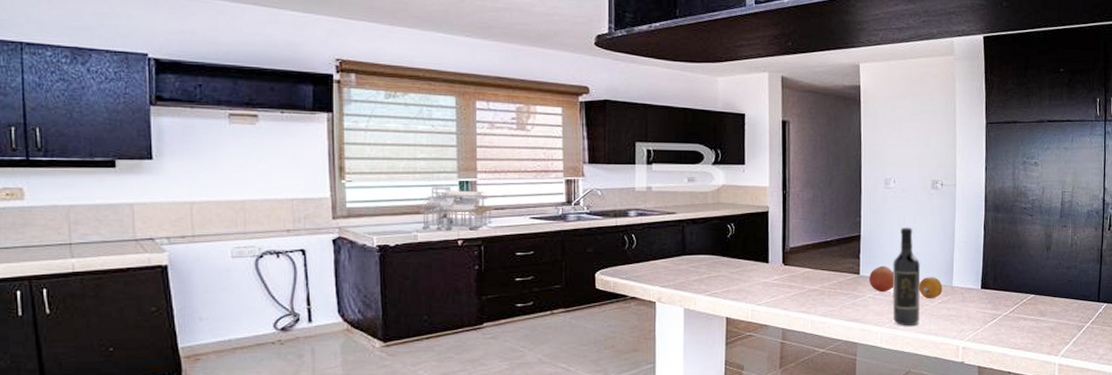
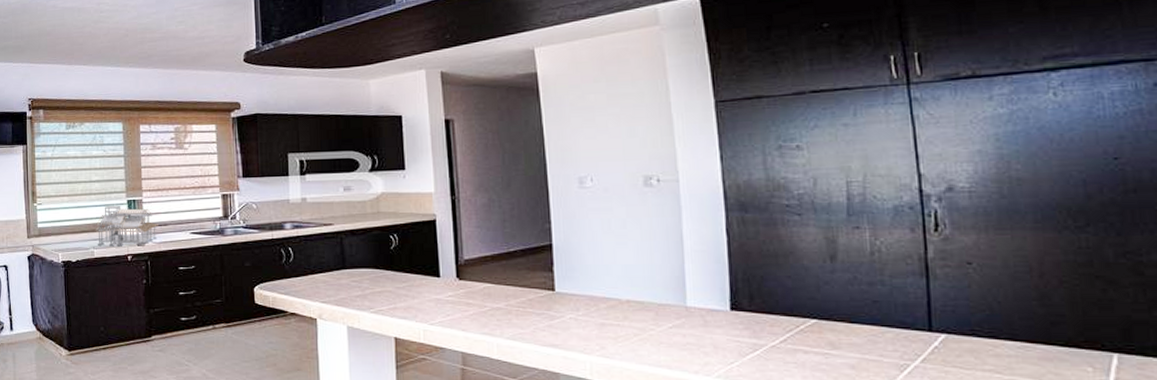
fruit: present [869,265,894,293] -> none [568,280,603,313]
wine bottle: present [892,226,921,325] -> none [598,233,643,354]
fruit: present [919,277,943,299] -> none [638,295,673,323]

